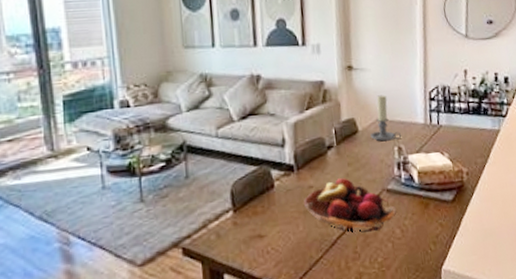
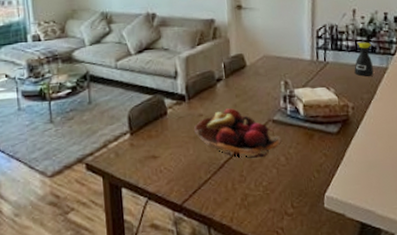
candle holder: present [371,95,401,142] -> none [258,32,288,76]
bottle: none [467,103,487,140] -> present [354,42,374,77]

